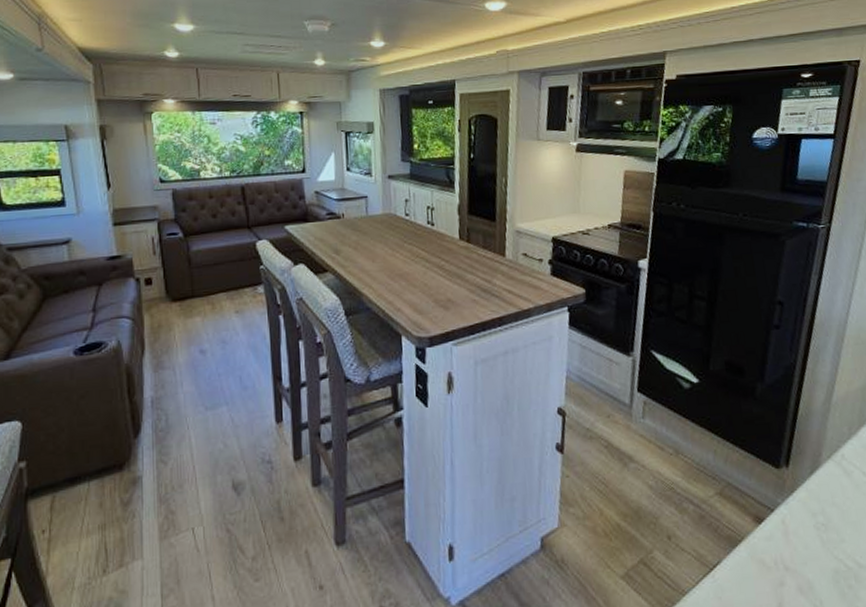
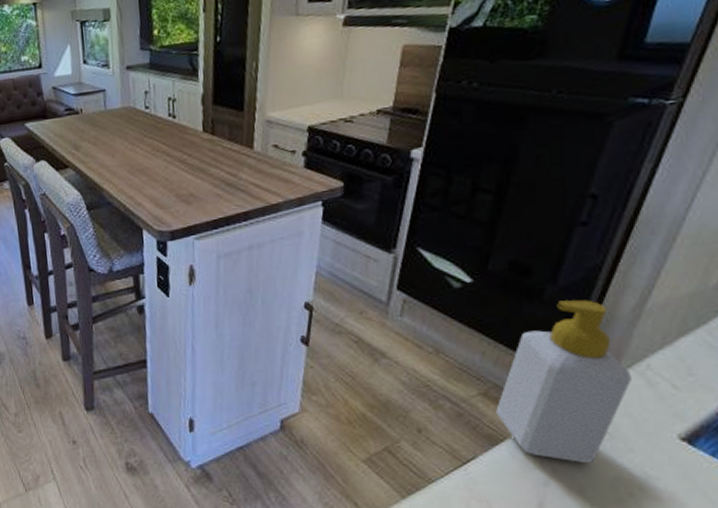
soap bottle: none [731,396,833,558] -> present [496,300,631,463]

